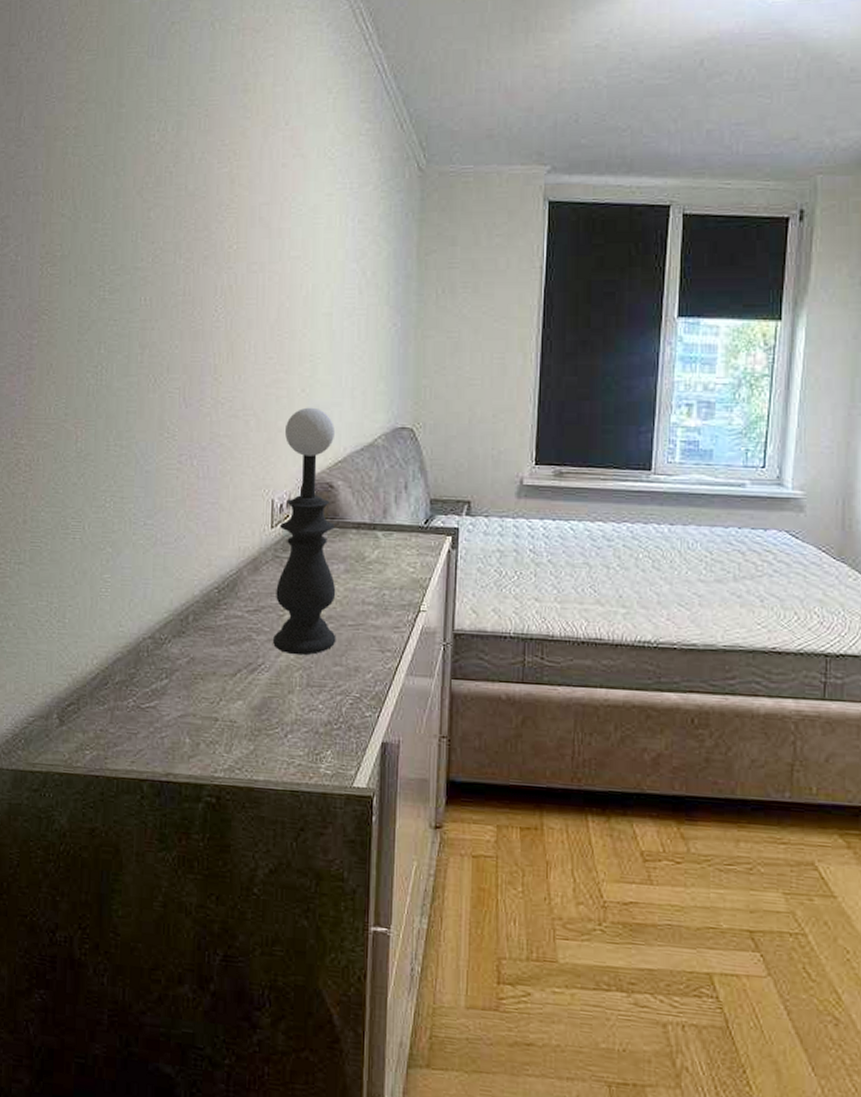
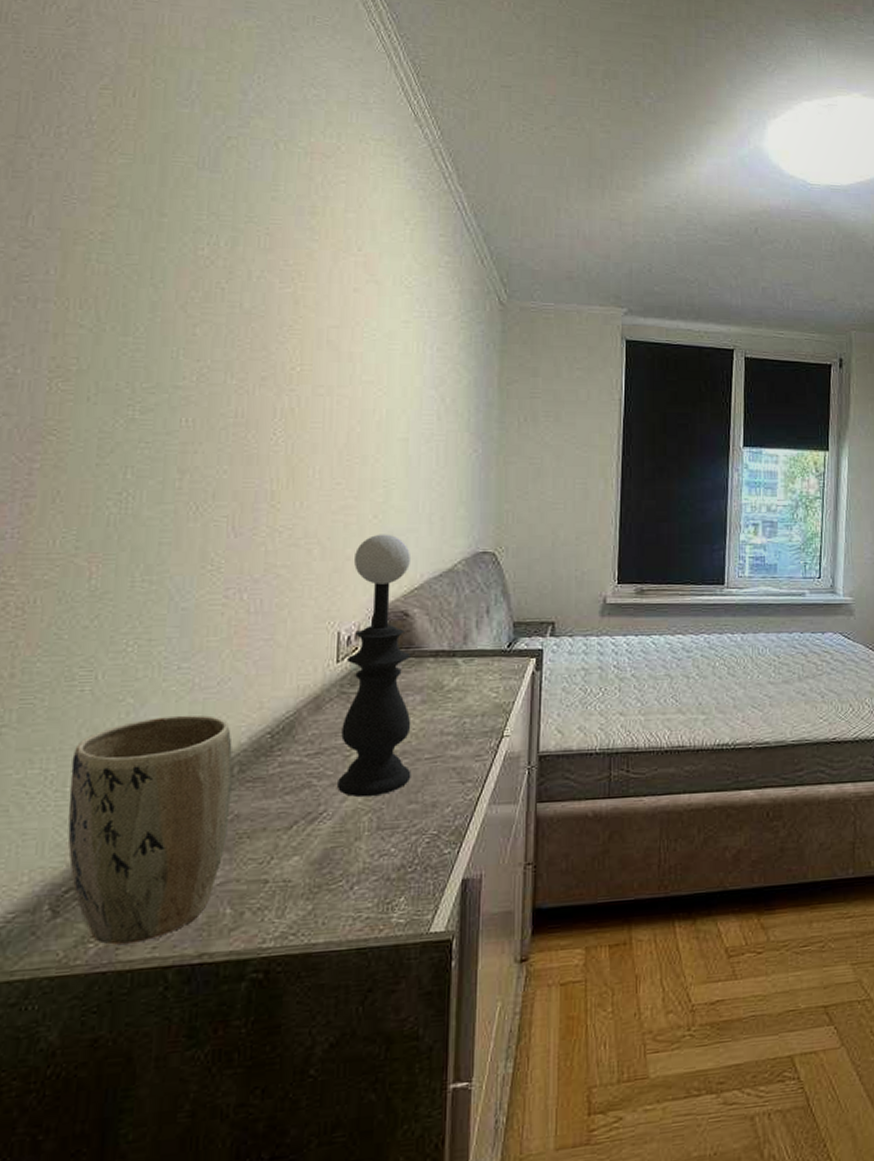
plant pot: none [67,565,188,756] -> present [67,715,232,945]

